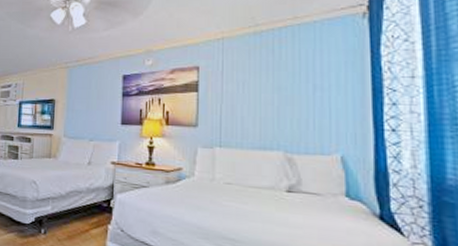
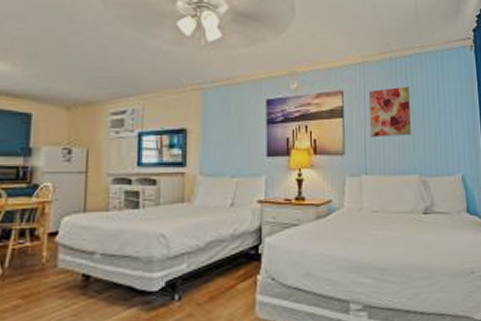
wall art: none [226,60,276,112] -> present [369,86,411,137]

